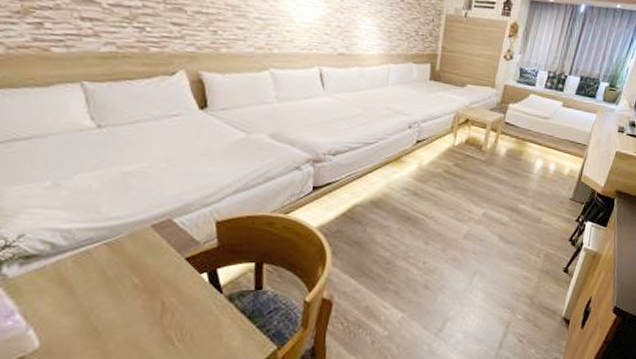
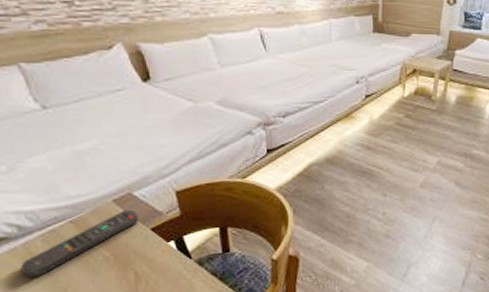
remote control: none [46,236,176,300] -> present [20,209,140,278]

